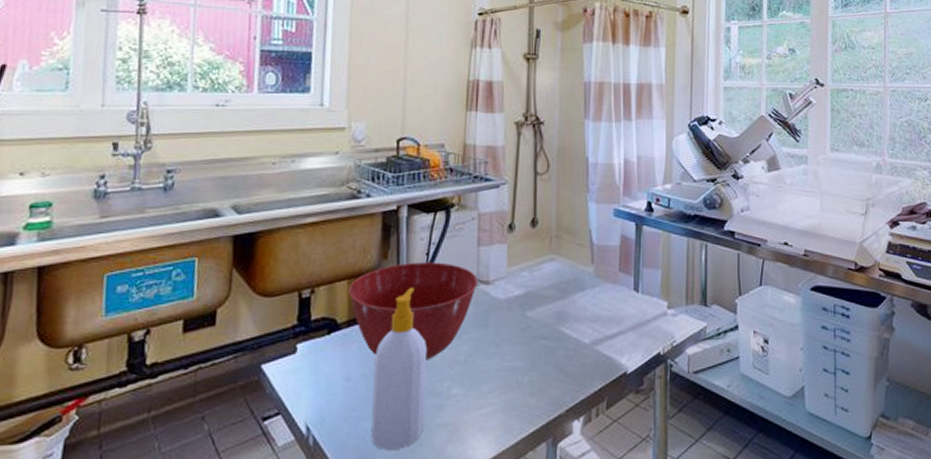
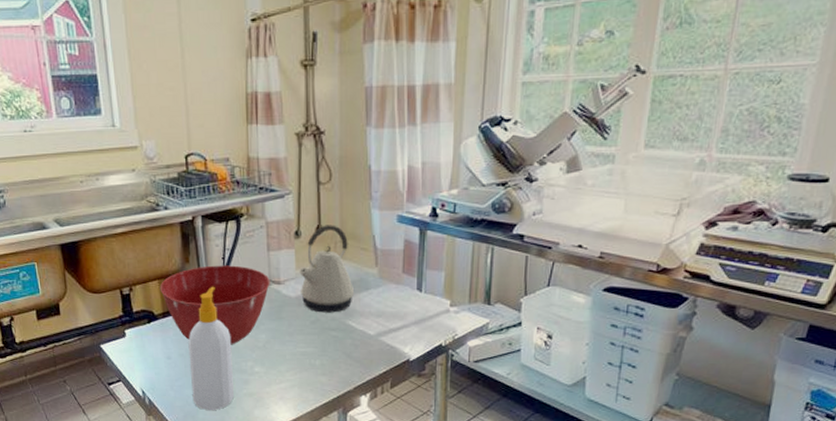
kettle: none [511,218,569,318] -> present [299,225,355,313]

